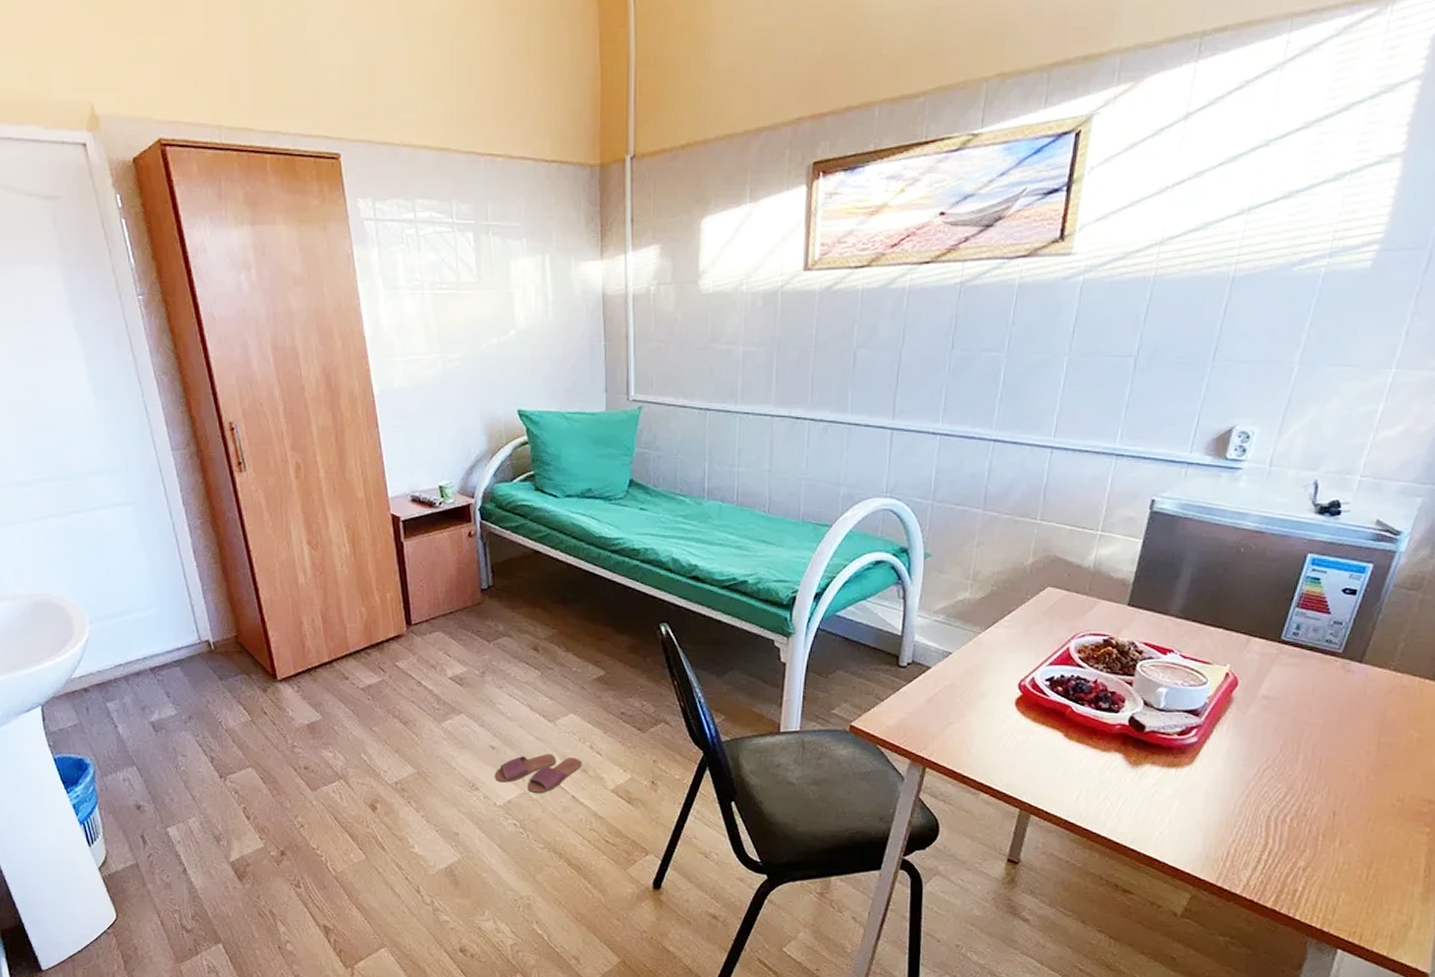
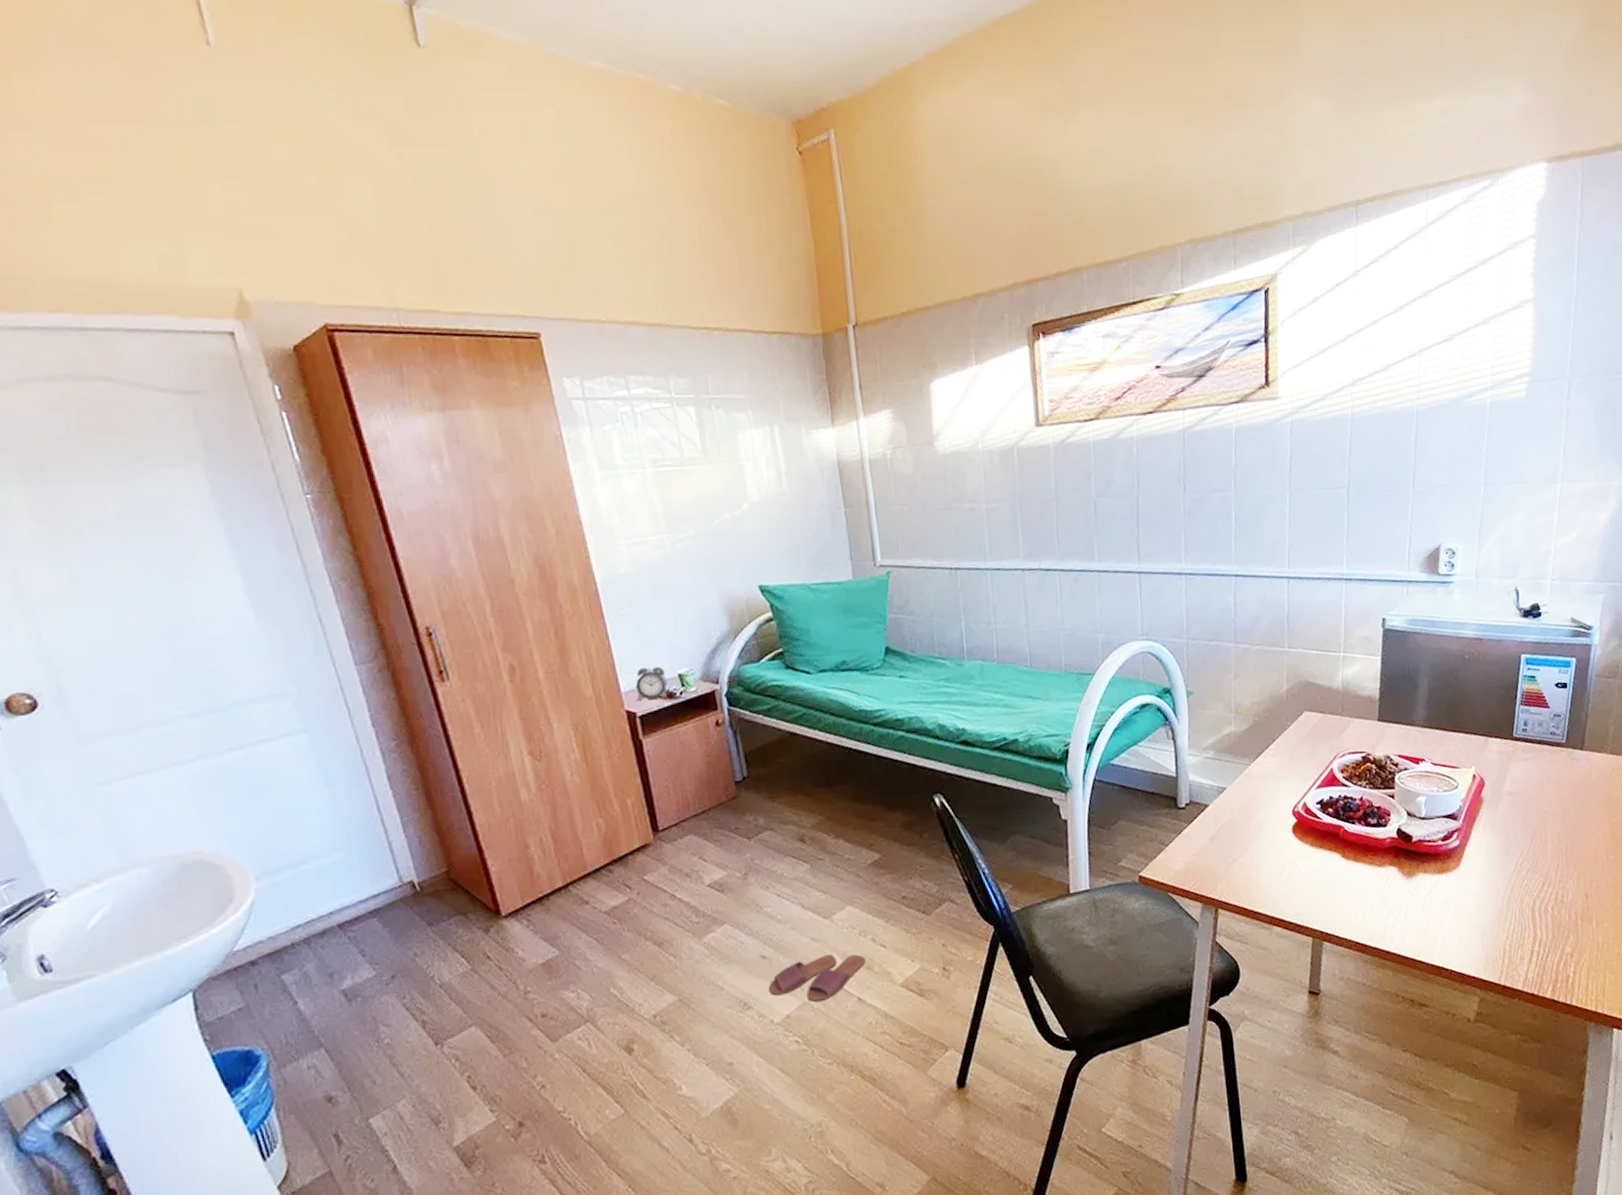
alarm clock: none [401,476,429,507] -> present [636,666,668,701]

